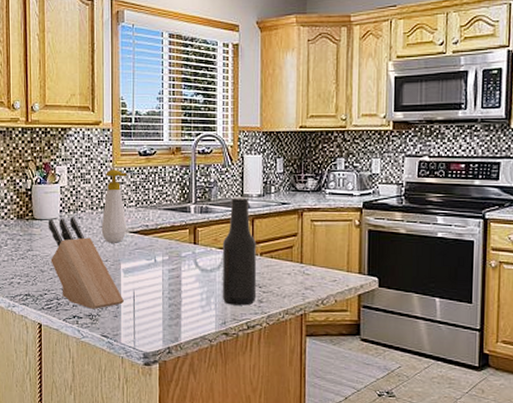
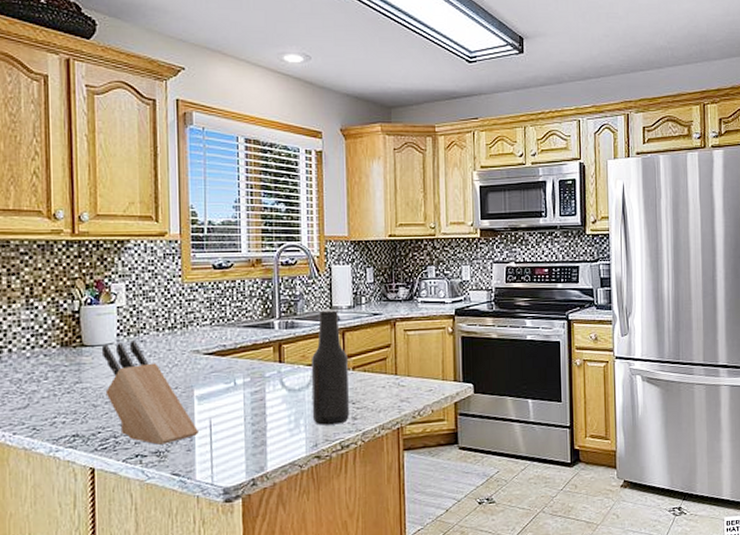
soap bottle: present [101,169,128,243] -> none [169,285,201,368]

